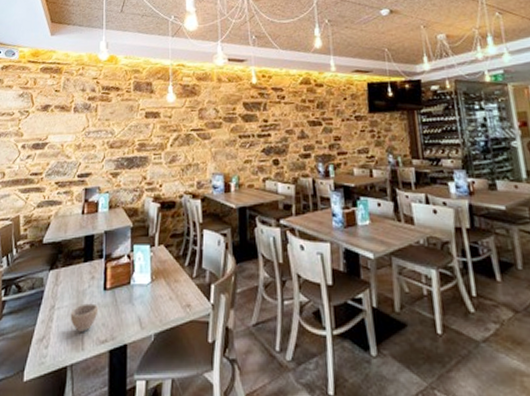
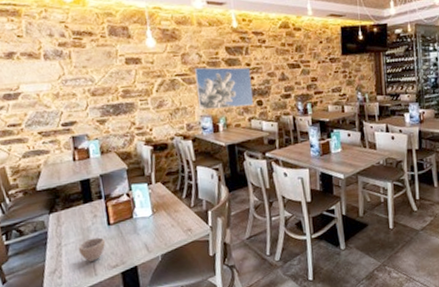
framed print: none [210,122,269,167] -> present [195,67,253,110]

